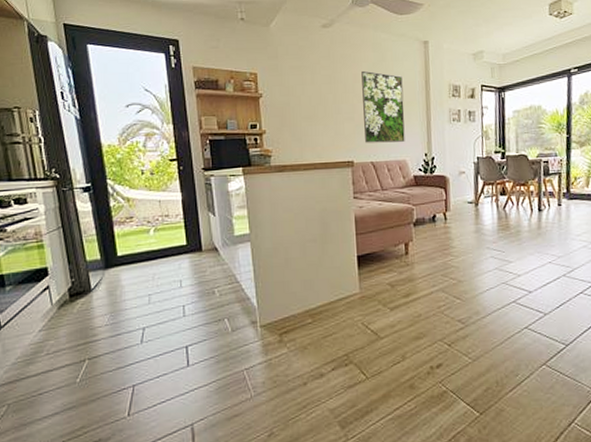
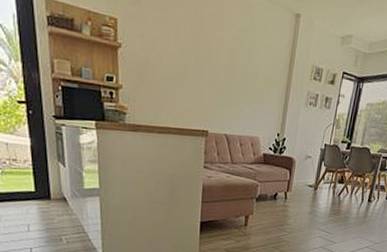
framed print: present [361,70,405,143] -> none [222,35,268,119]

